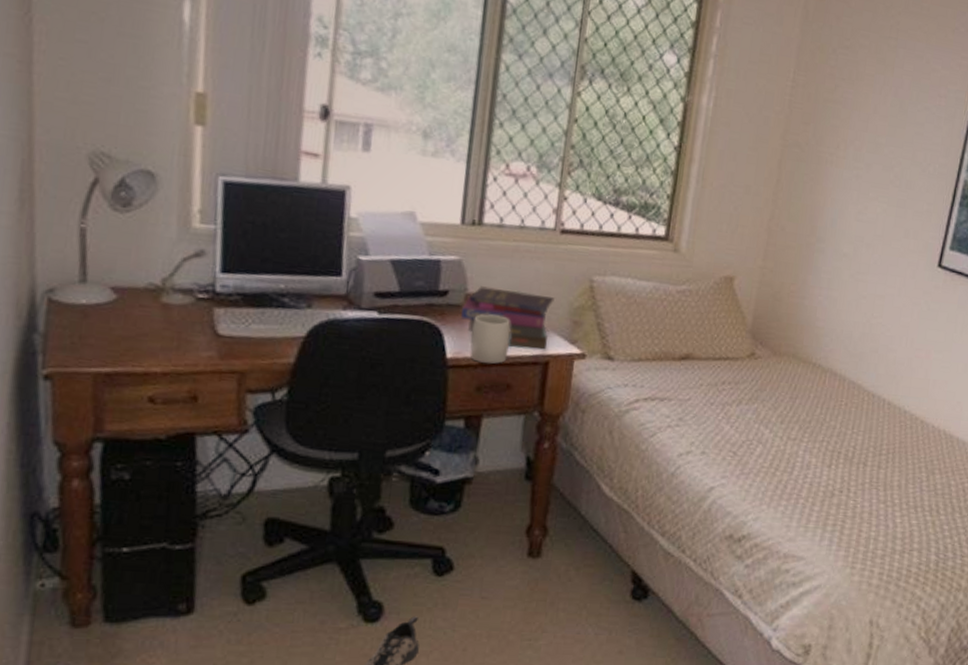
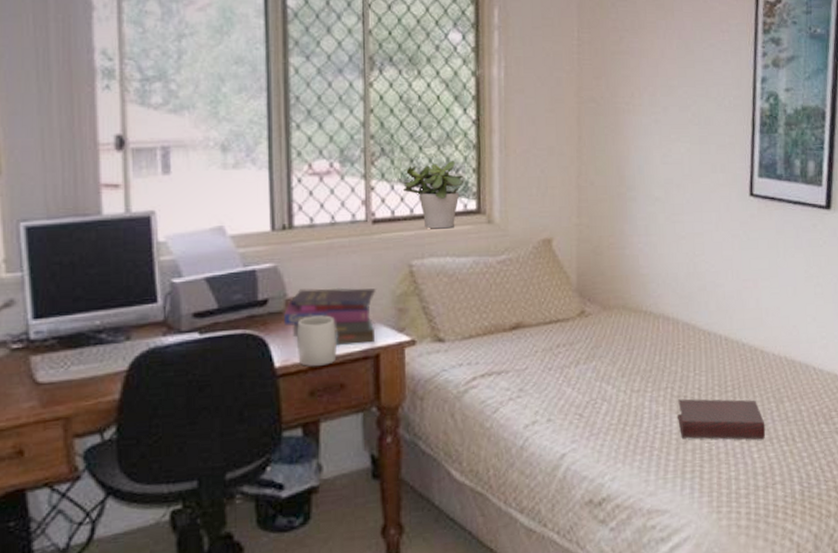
potted plant: none [594,181,657,251] -> present [402,160,463,229]
book: none [828,454,913,507] -> present [678,398,766,440]

